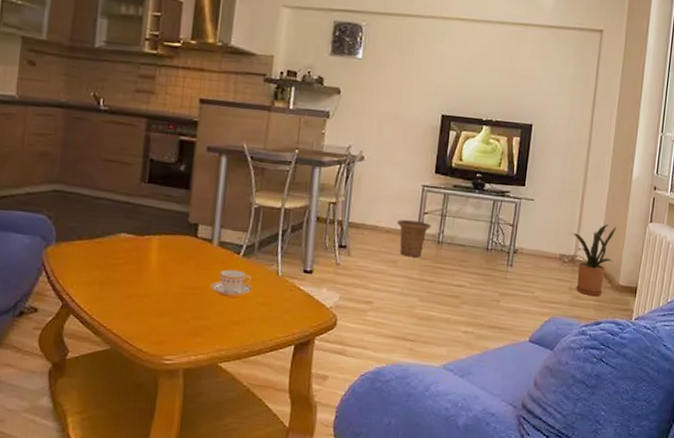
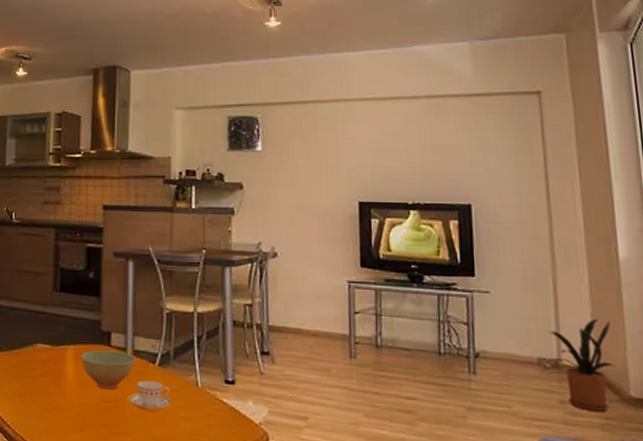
bowl: none [164,241,221,278] -> present [80,350,136,390]
basket: present [397,219,431,258] -> none [324,320,365,365]

